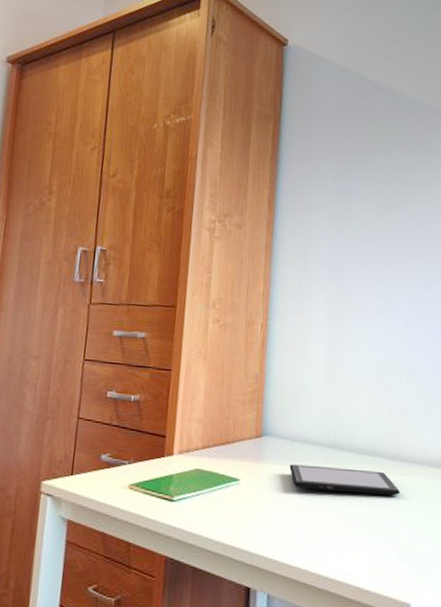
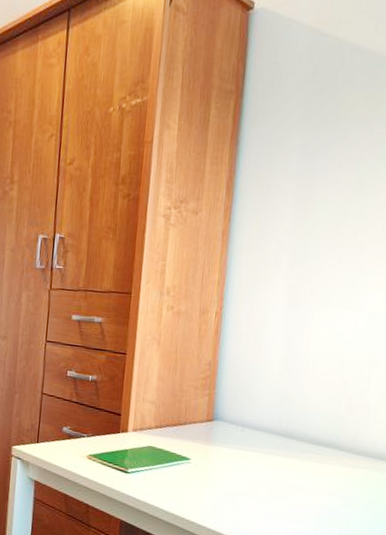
tablet: present [289,464,401,496] -> none [239,448,355,487]

